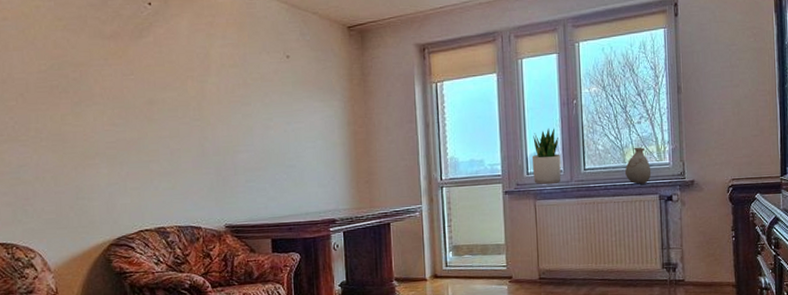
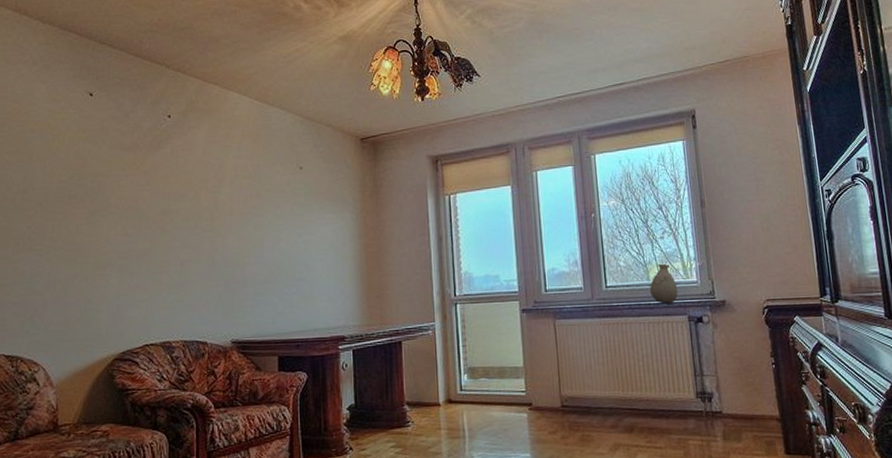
planter: present [531,128,561,185] -> none [549,243,582,303]

